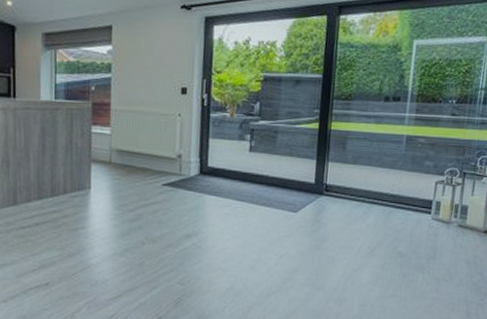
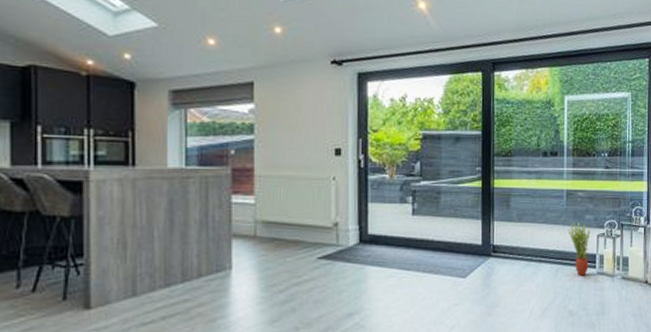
potted plant: none [404,167,429,220] -> present [568,222,591,276]

